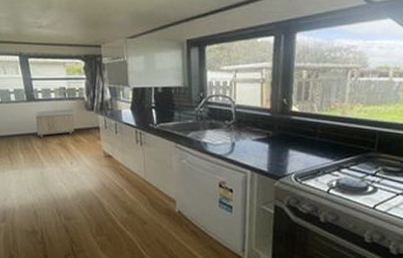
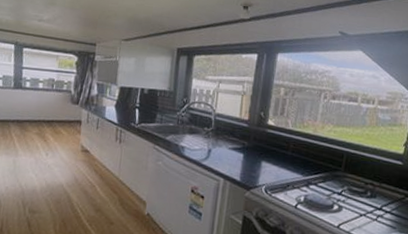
storage bench: present [35,109,75,137] -> none [17,99,59,125]

